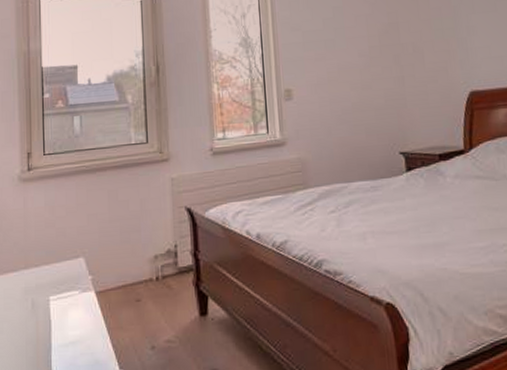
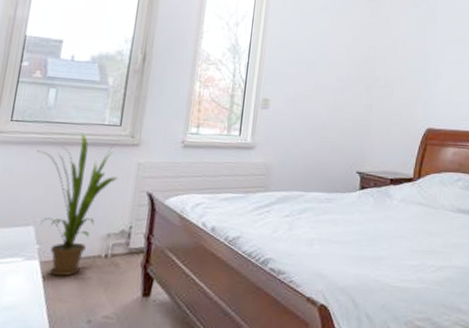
house plant: none [73,156,155,305] -> present [36,133,118,277]

